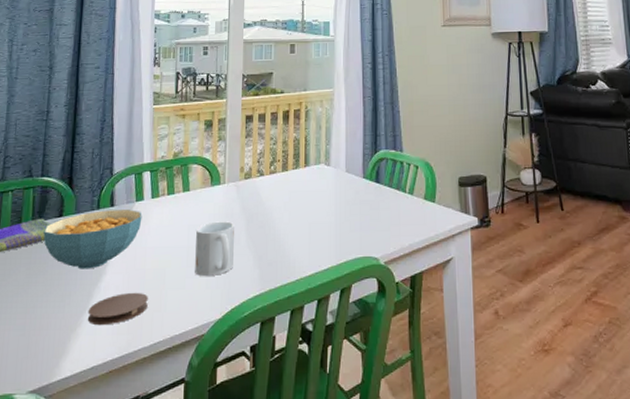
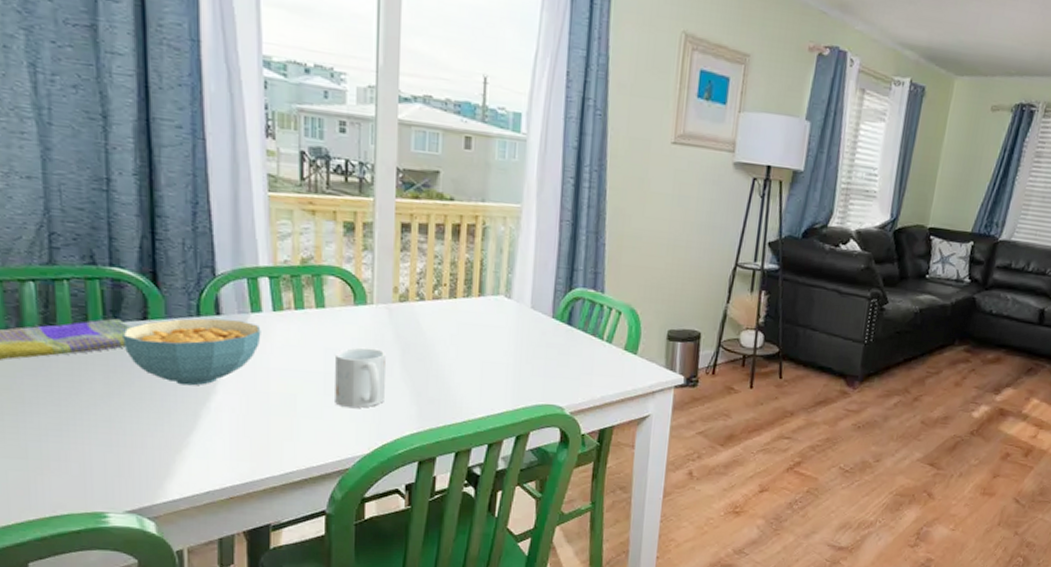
coaster: present [87,292,148,326] -> none [195,416,275,450]

